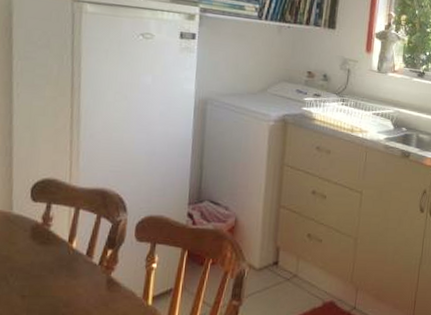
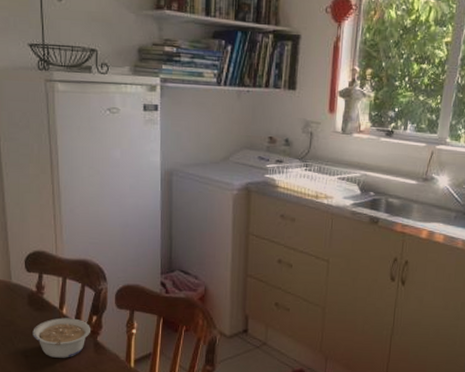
legume: none [33,252,105,297] -> present [32,317,92,358]

